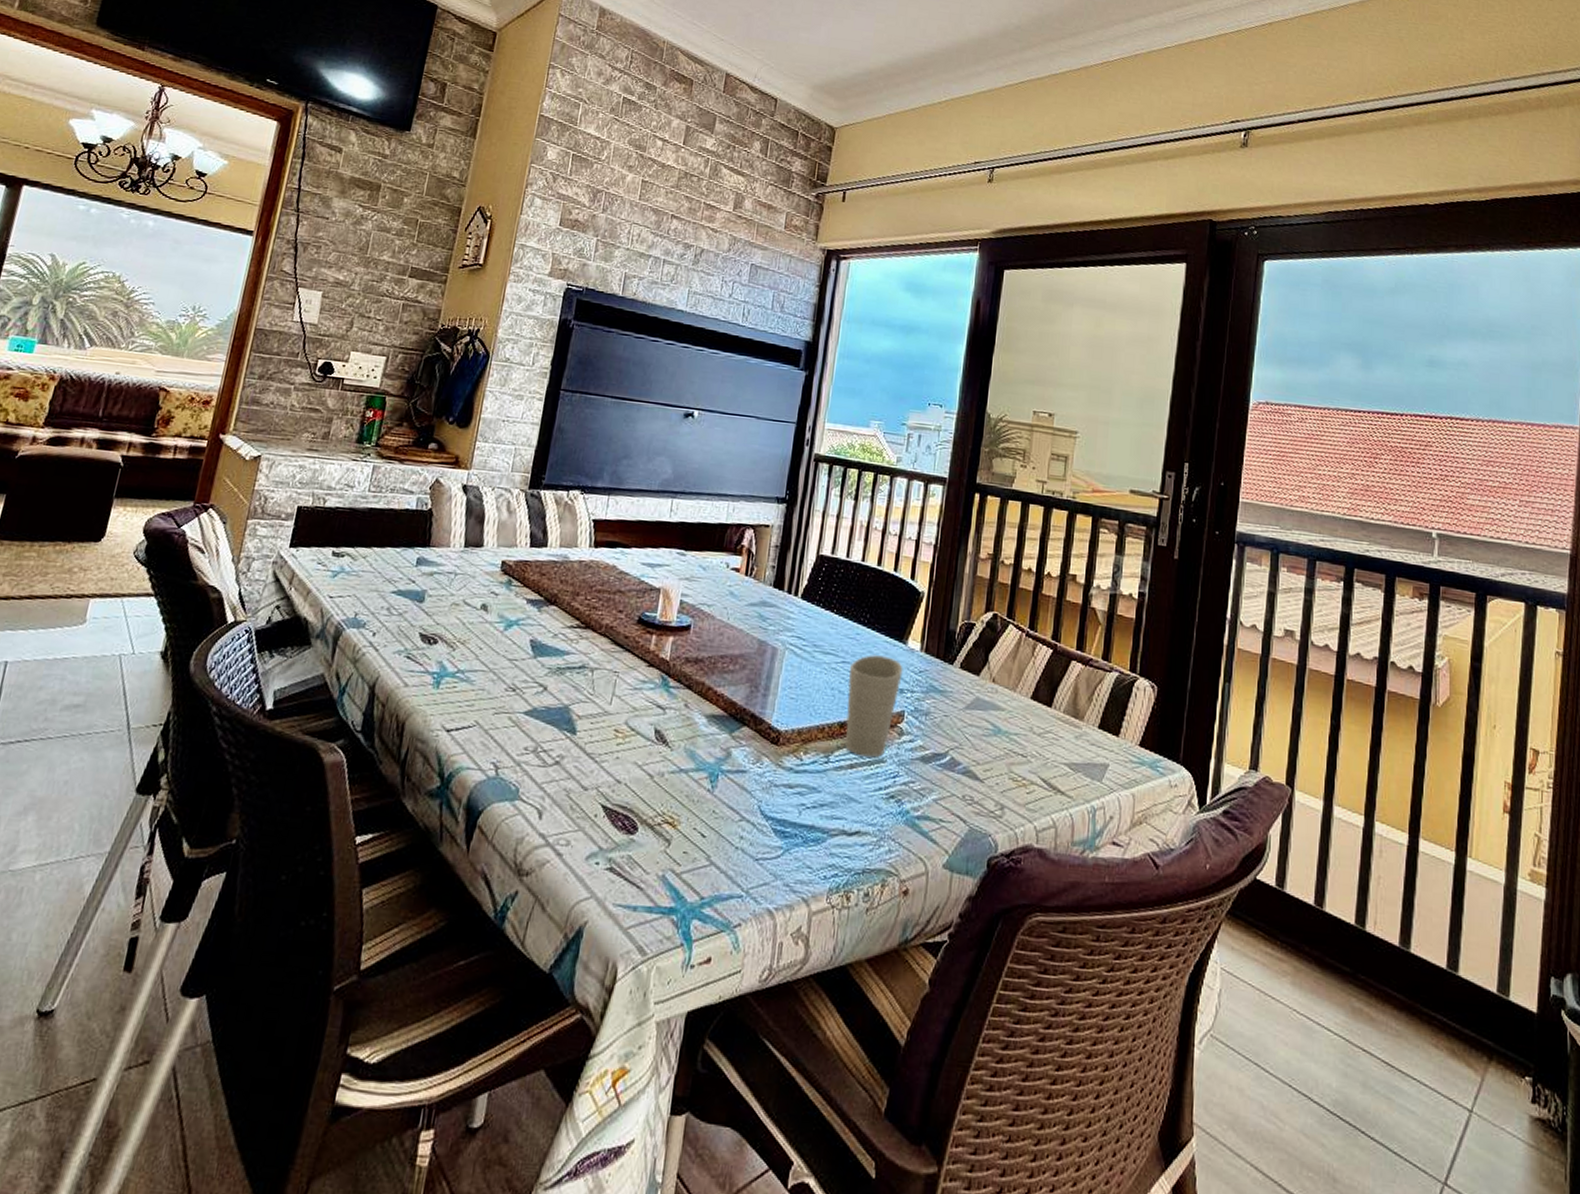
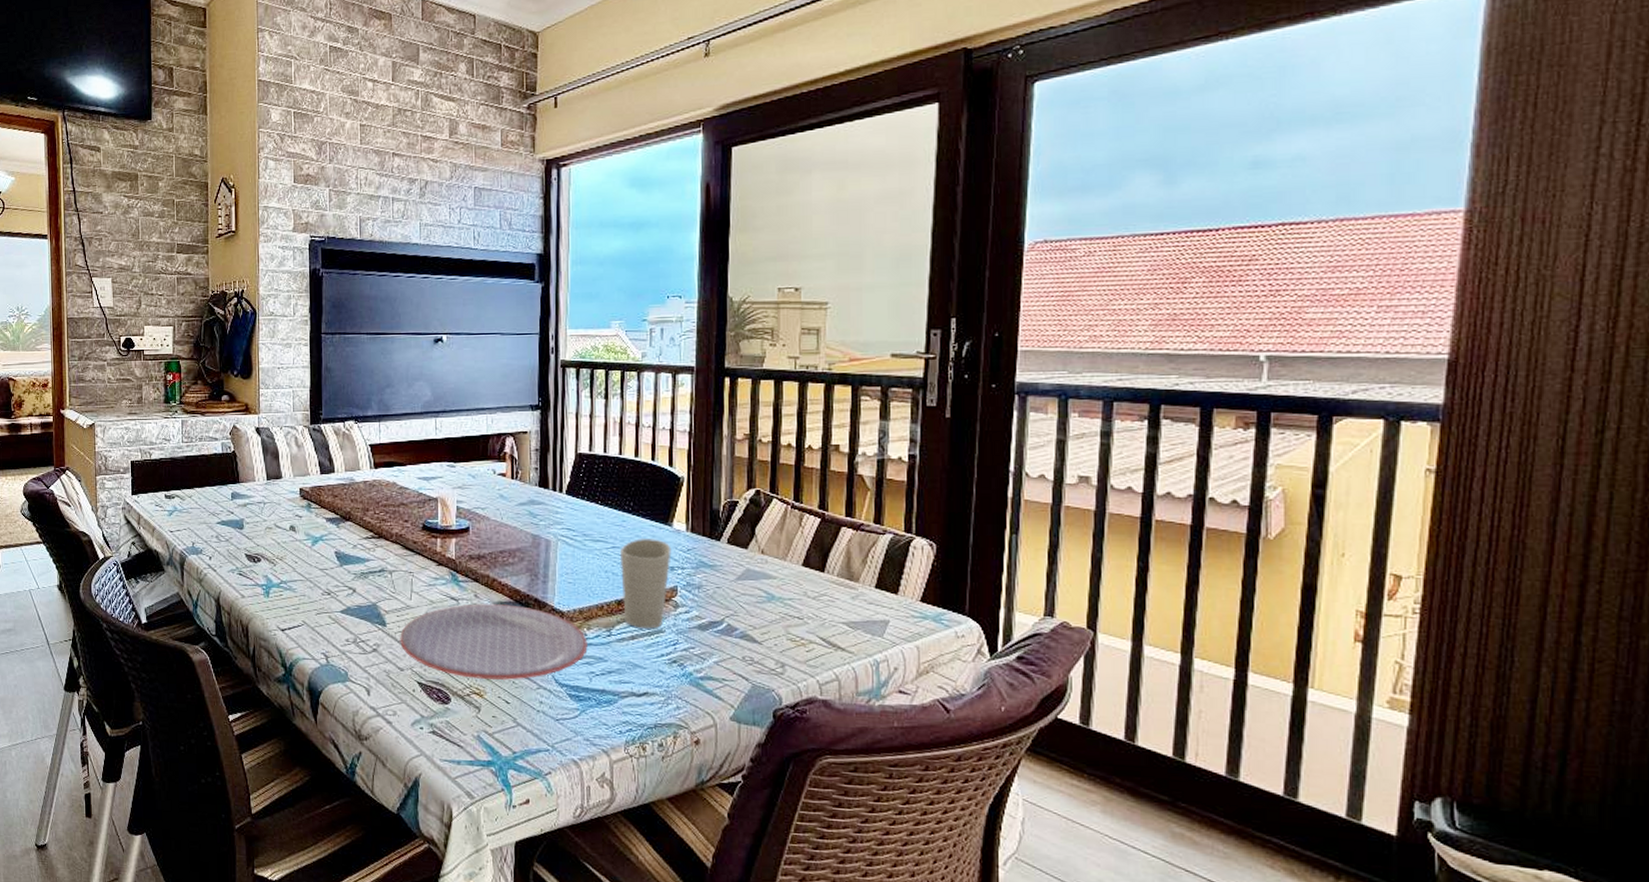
plate: none [589,714,803,809] -> present [400,603,588,680]

